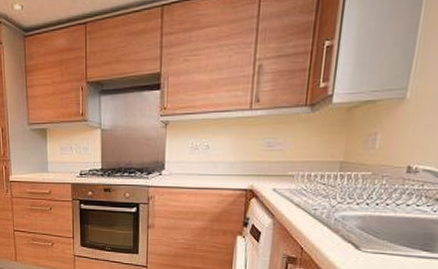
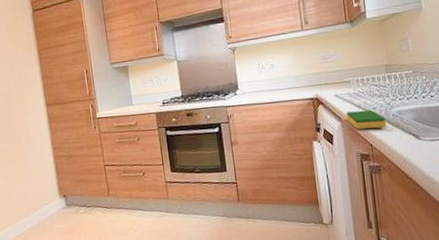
dish sponge: none [281,209,326,232] -> present [346,109,387,129]

